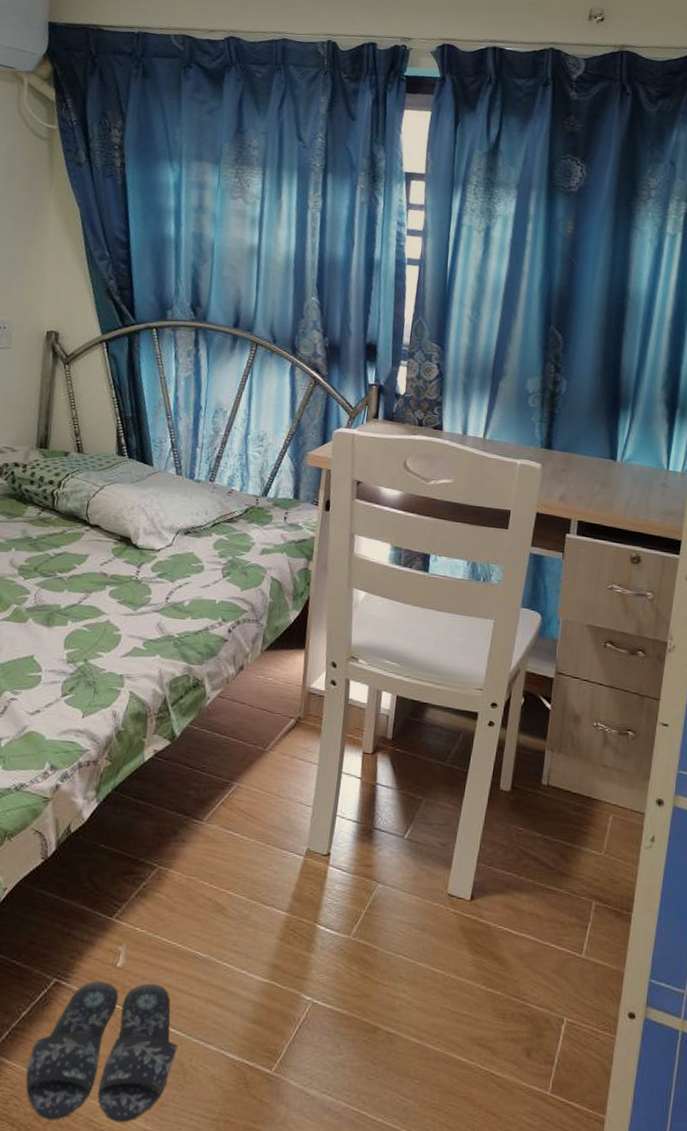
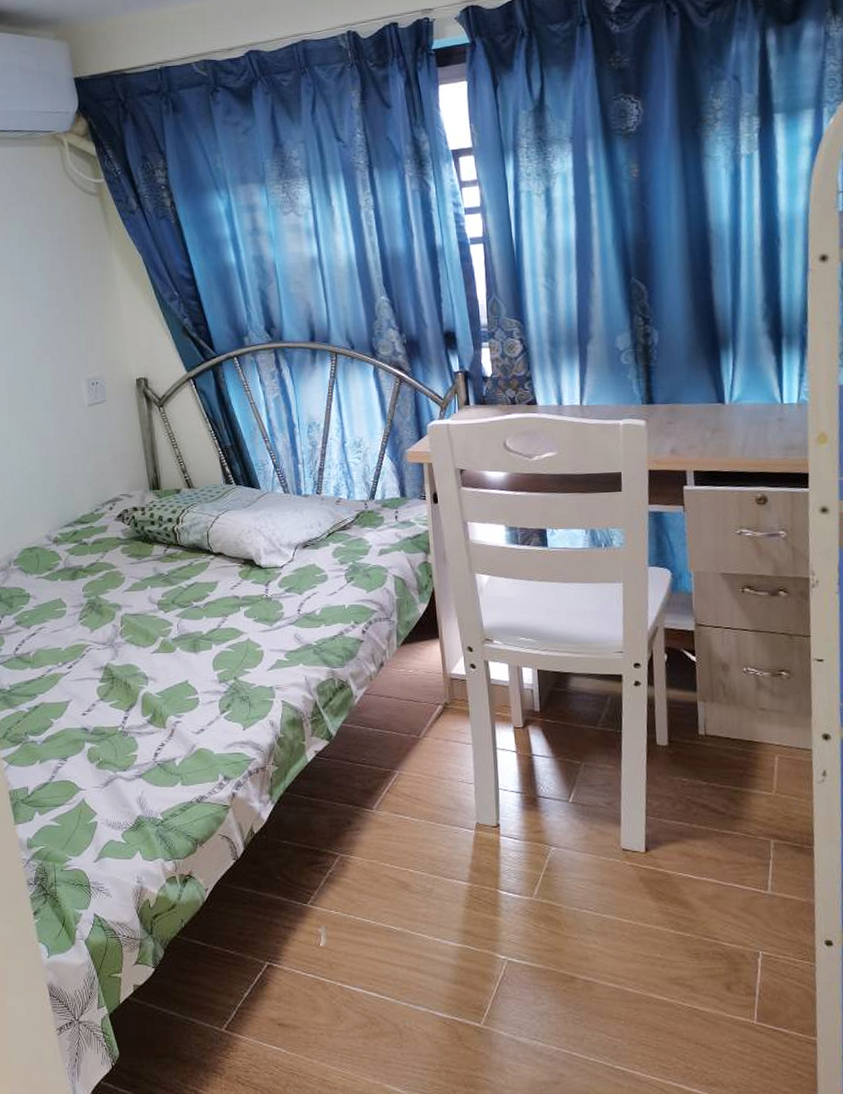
slippers: present [26,981,178,1123] -> none [258,958,390,1082]

